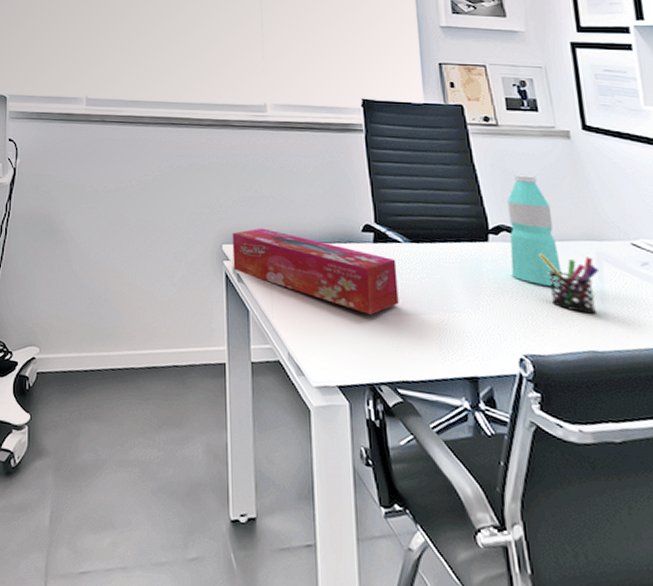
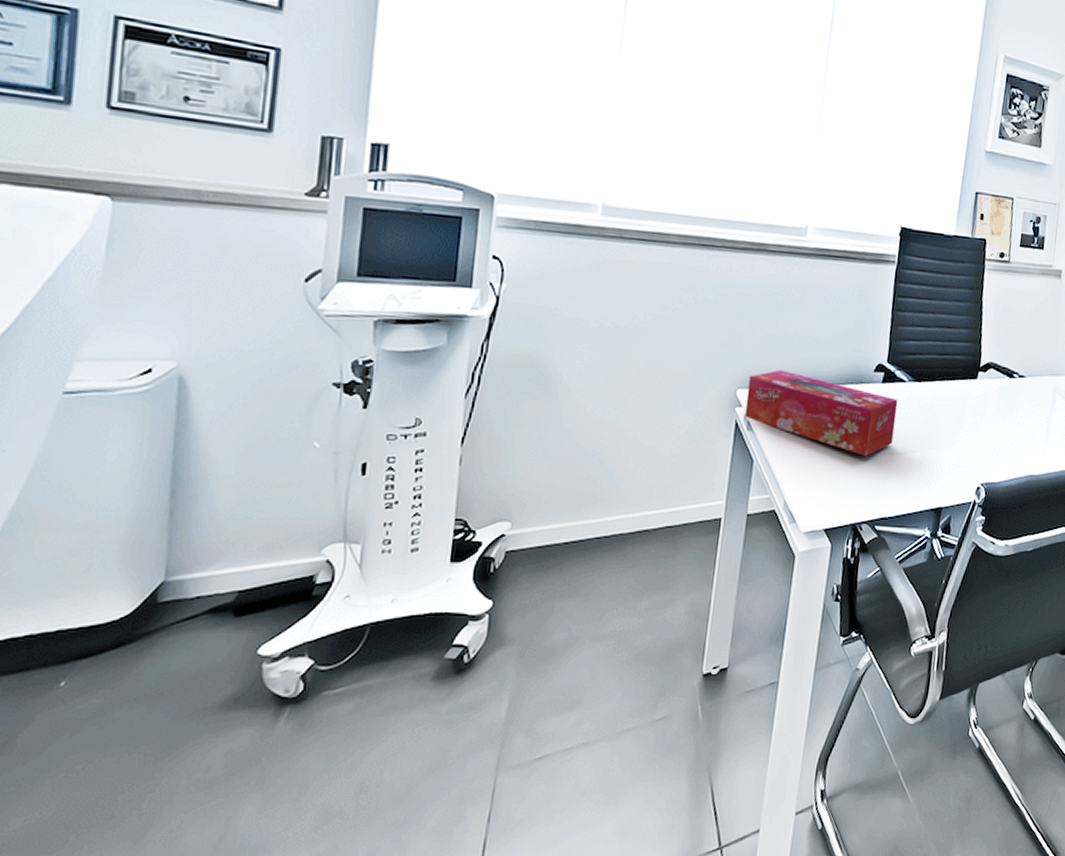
water bottle: present [507,175,565,287] -> none [988,313,1032,419]
pen holder: present [539,254,600,314] -> none [1012,389,1053,443]

